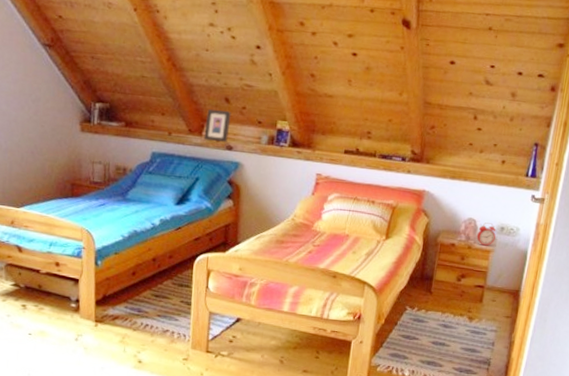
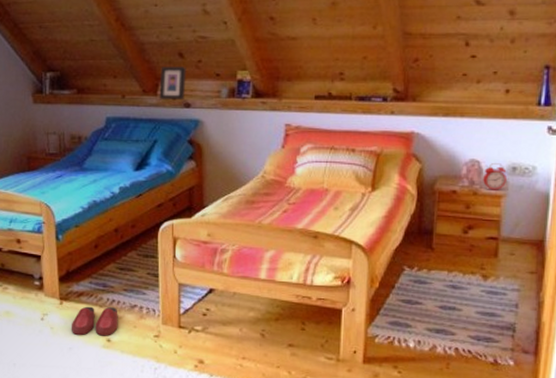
slippers: none [105,329,151,358] -> present [72,306,118,336]

